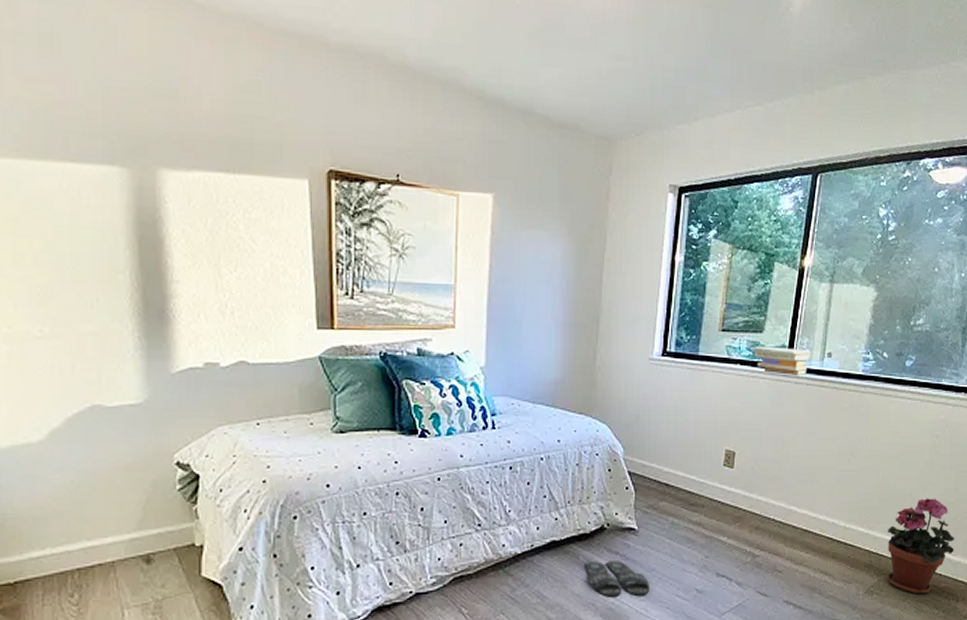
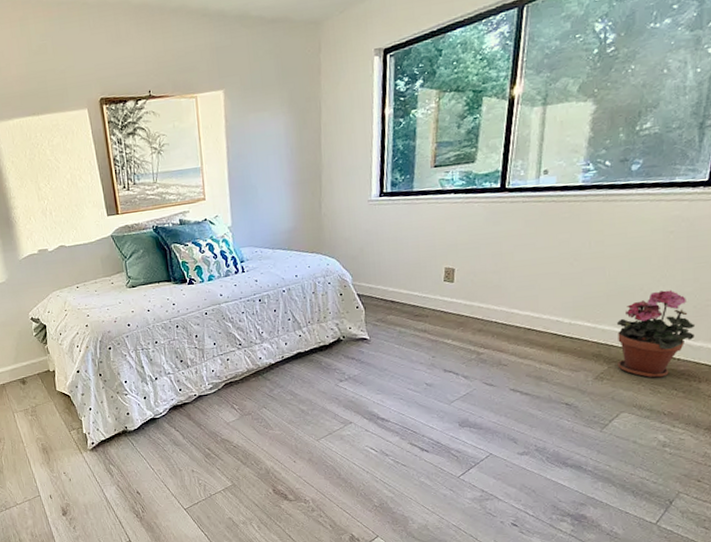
slippers: present [585,560,649,597] -> none [327,364,384,393]
books: present [750,346,810,377] -> none [463,170,525,197]

